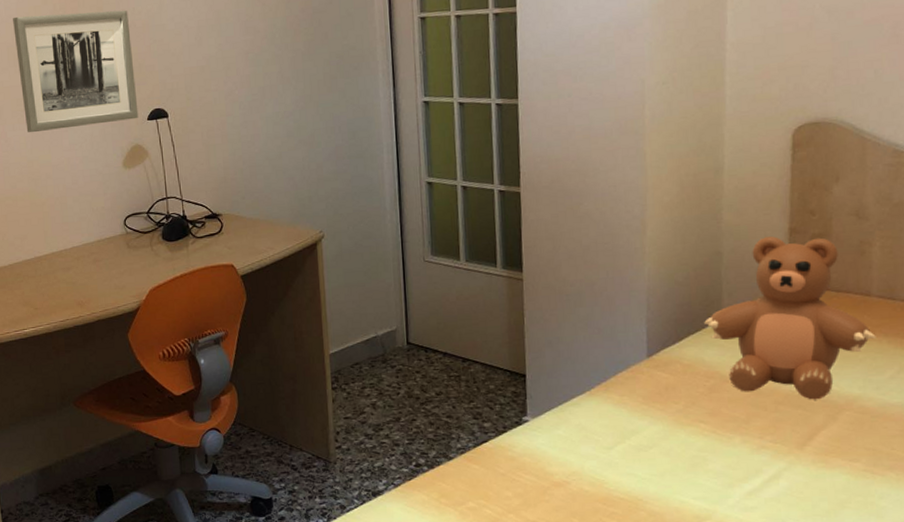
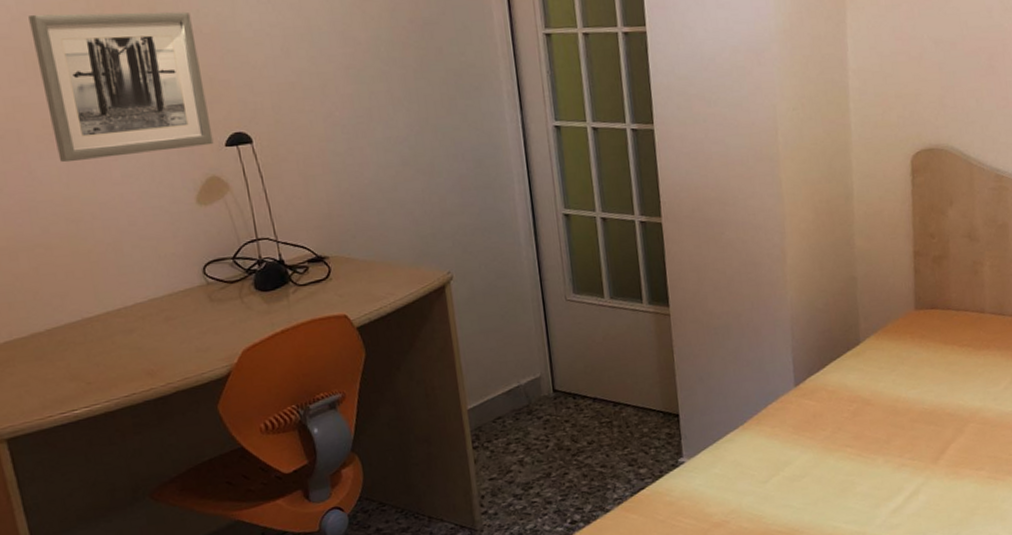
teddy bear: present [704,236,876,400] -> none [844,259,991,416]

